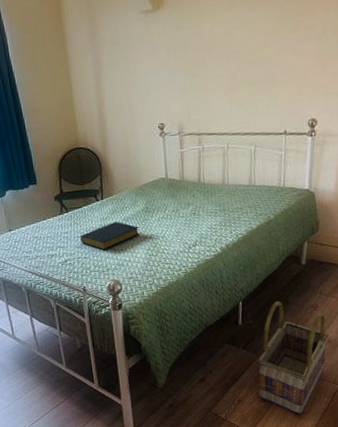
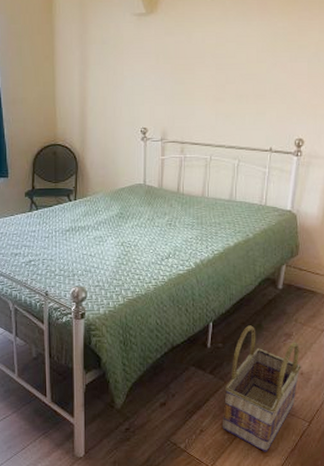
hardback book: present [80,221,139,250] -> none [48,224,110,254]

